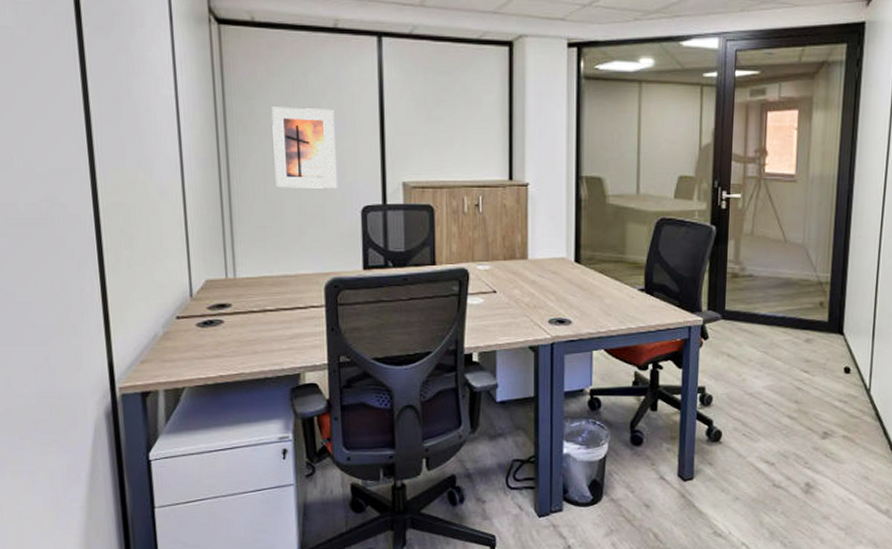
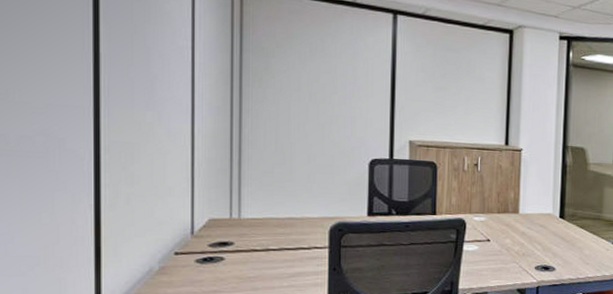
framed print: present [271,106,337,188] -> none [287,65,348,142]

